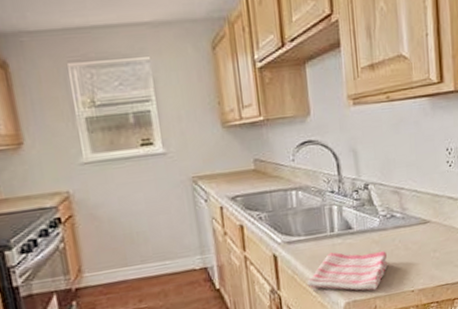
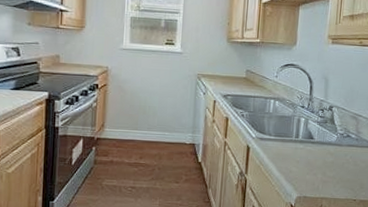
dish towel: present [307,251,387,291] -> none [269,154,338,192]

